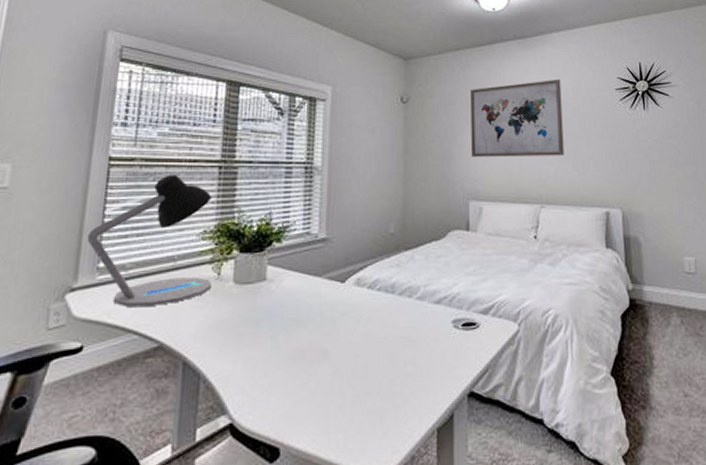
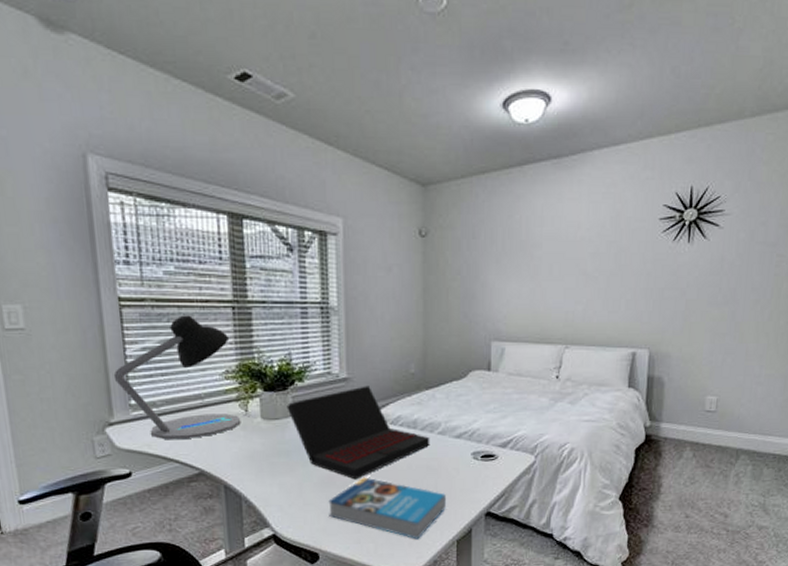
laptop: none [261,246,409,354] -> present [286,386,430,480]
book: none [295,350,425,428] -> present [328,477,446,540]
wall art: present [470,79,564,157] -> none [495,207,599,296]

